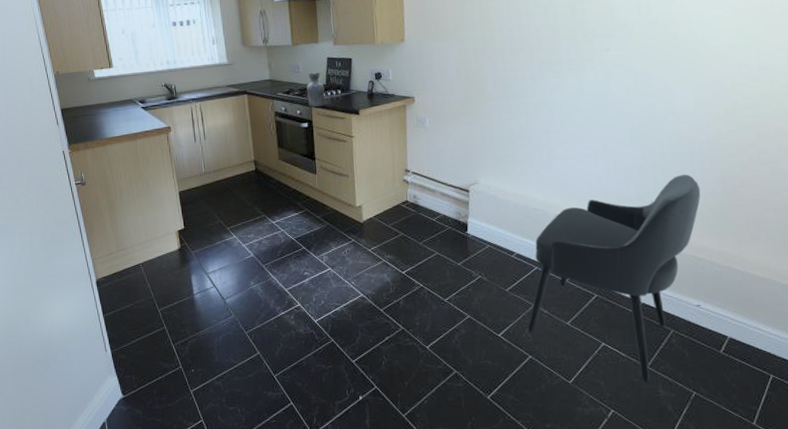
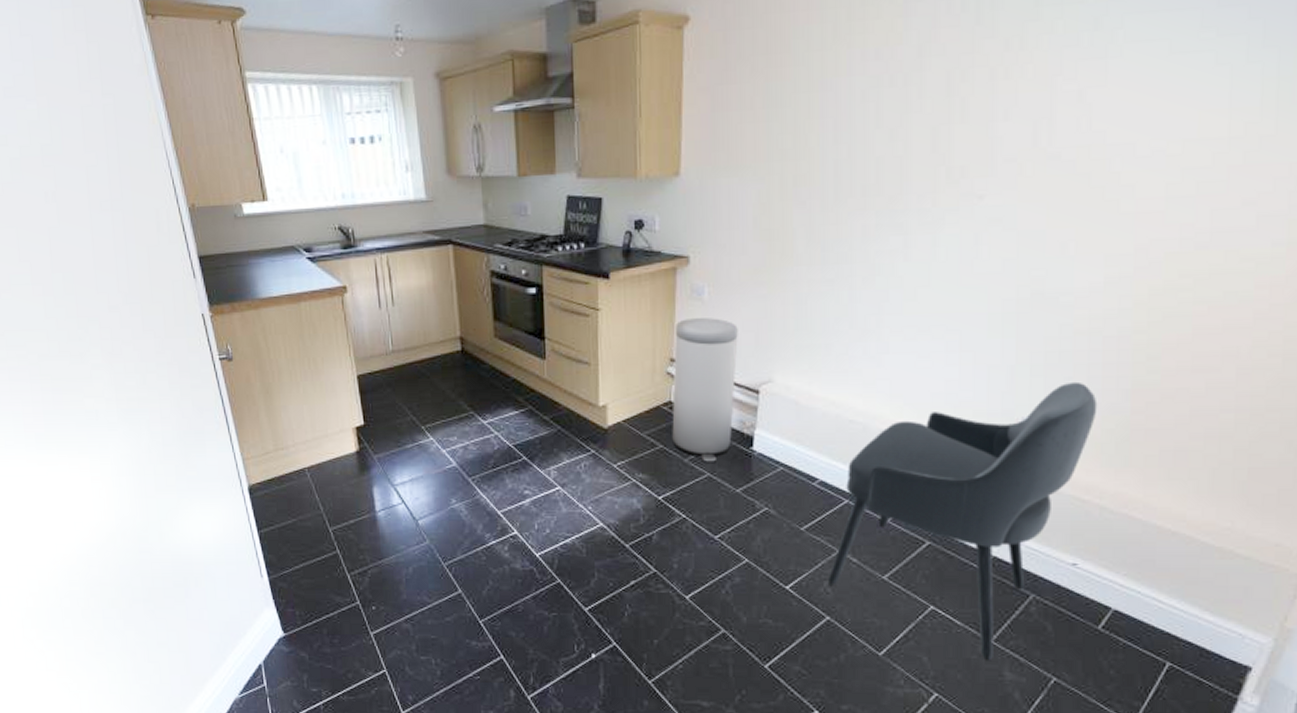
ceramic jug: present [306,71,325,108] -> none [535,215,562,267]
pedal bin: none [407,139,452,244] -> present [672,318,738,462]

